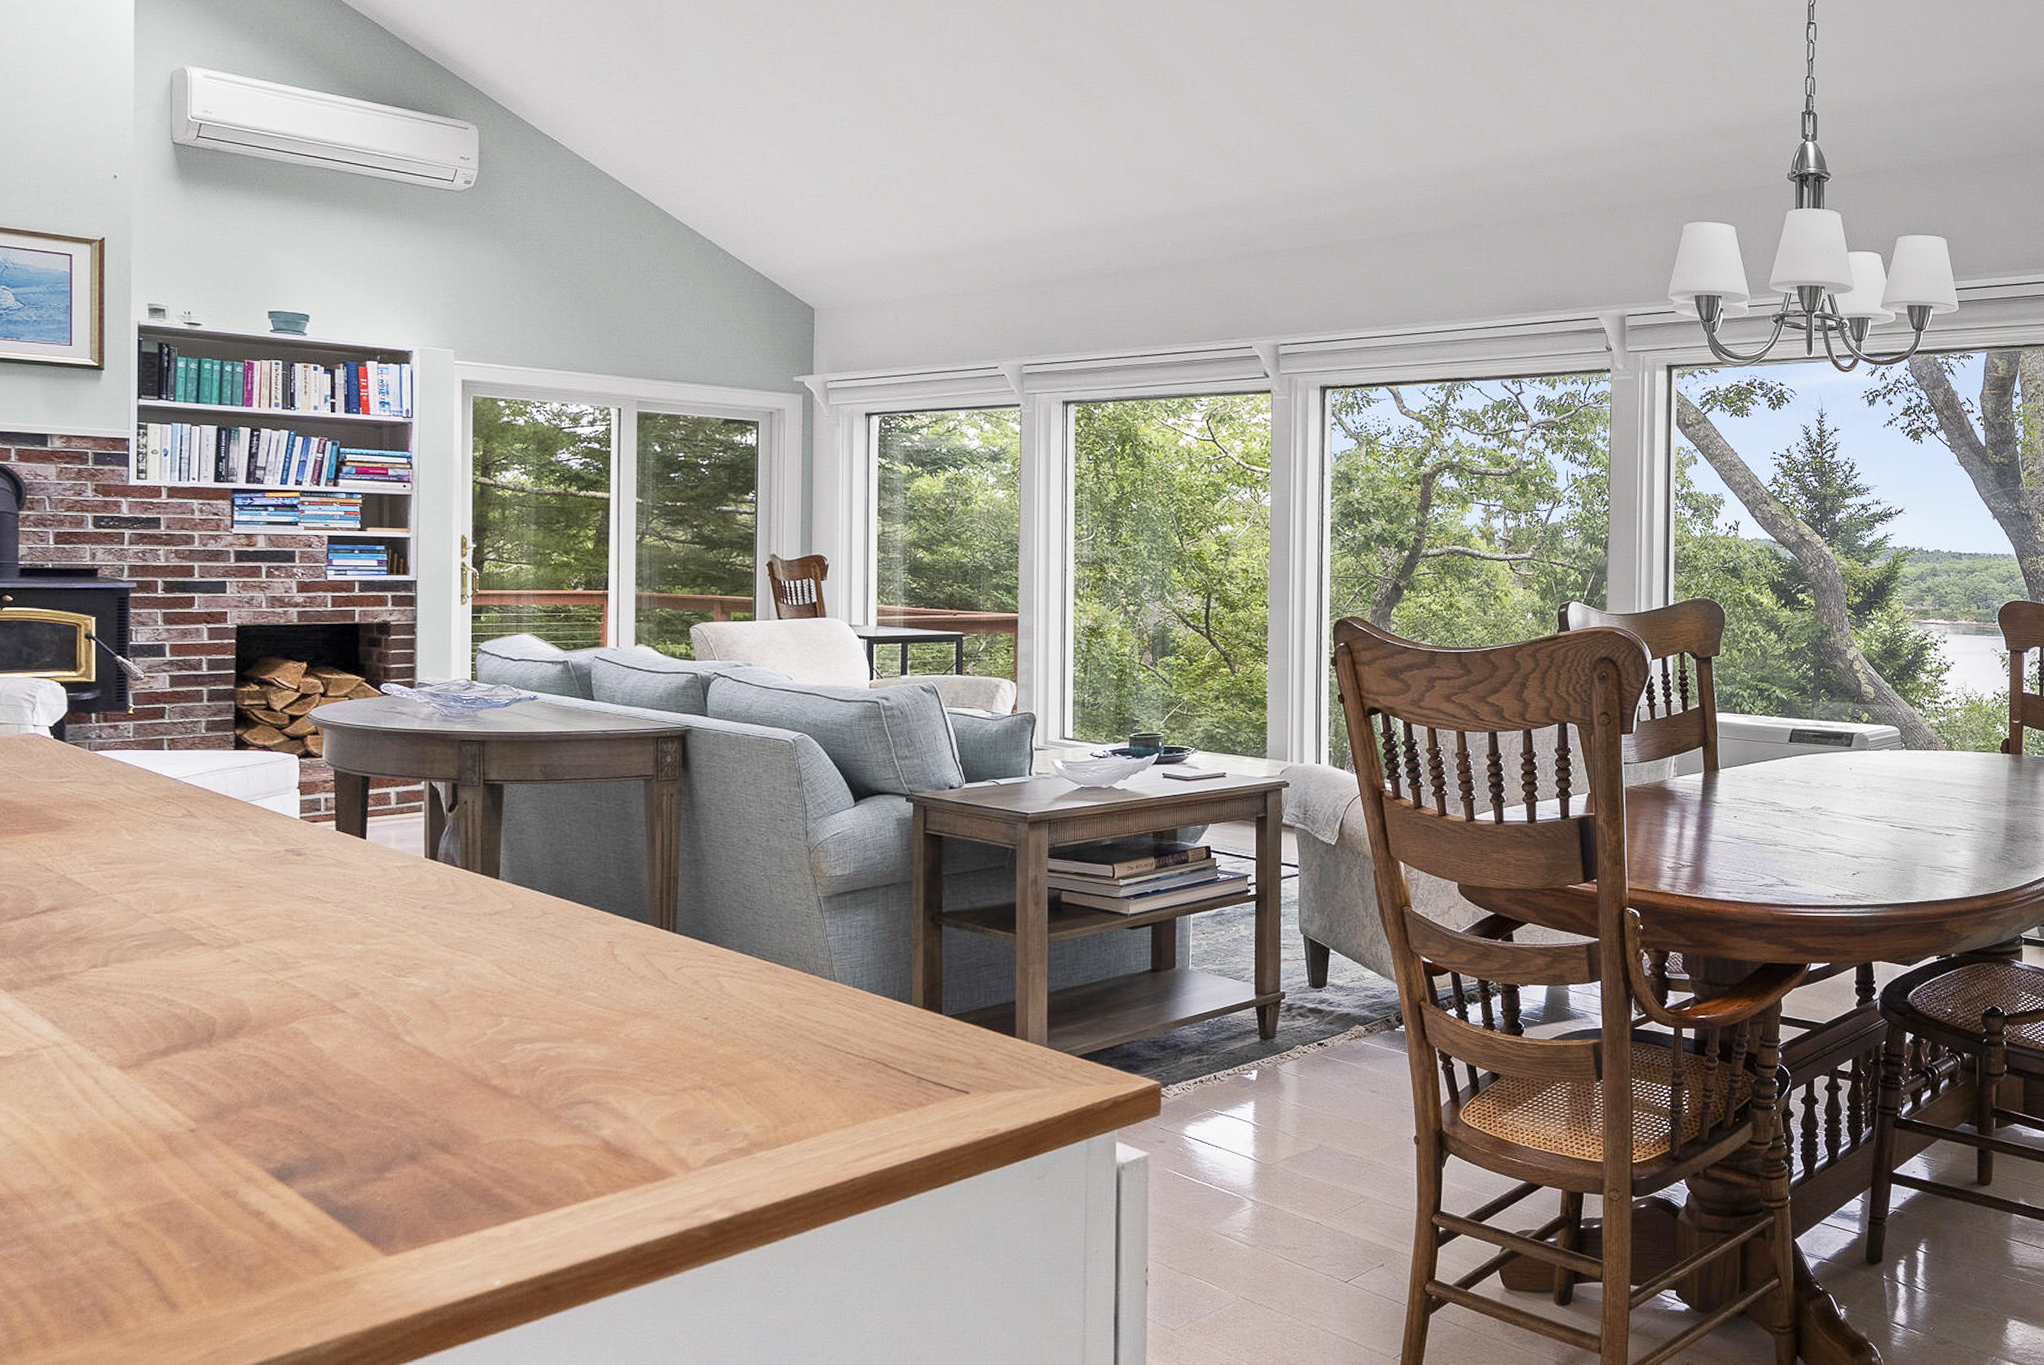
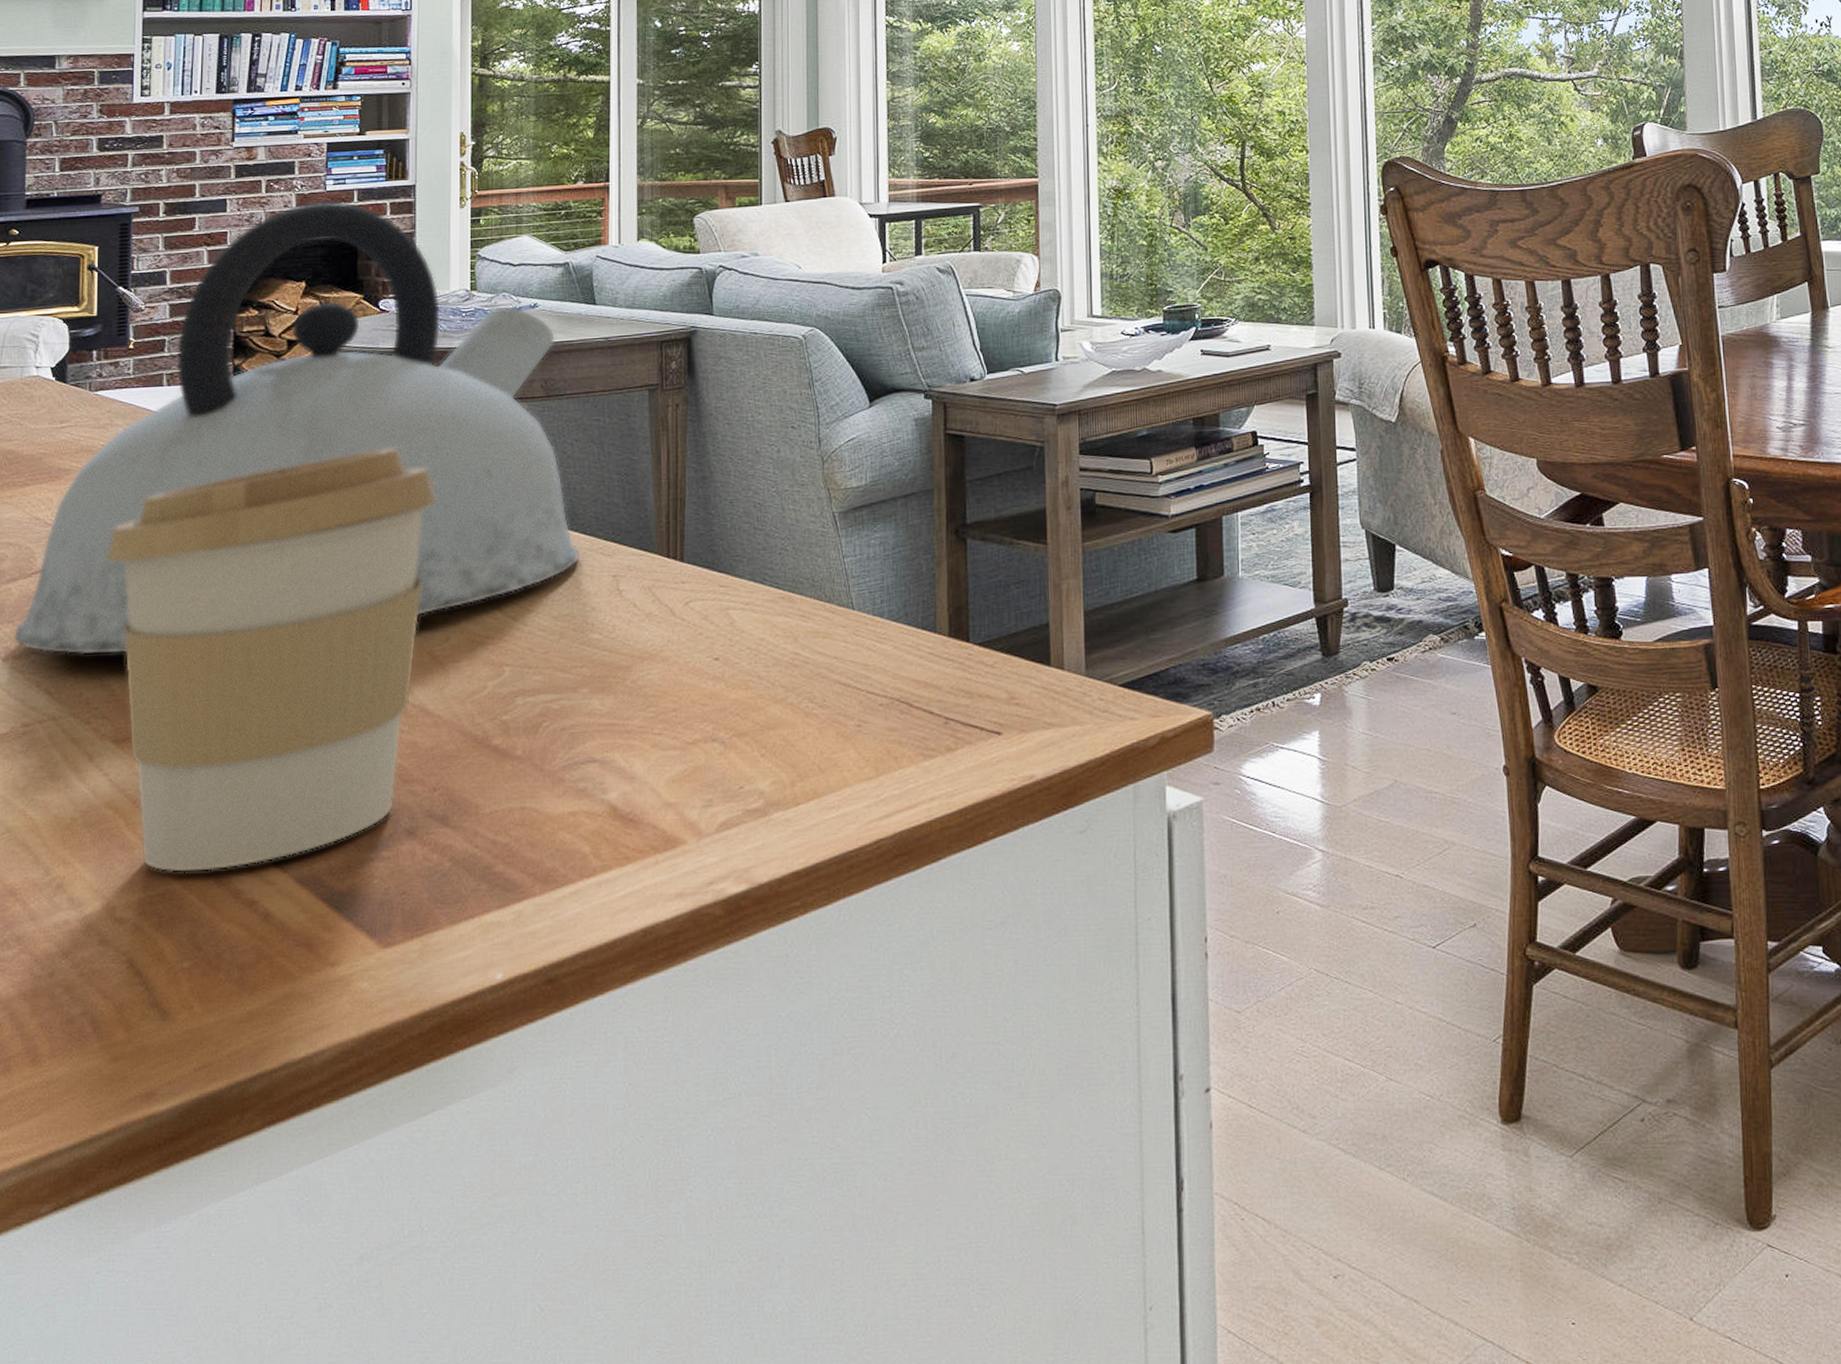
kettle: none [16,588,578,991] -> present [13,200,581,655]
coffee cup: none [110,819,437,1186] -> present [107,448,436,873]

